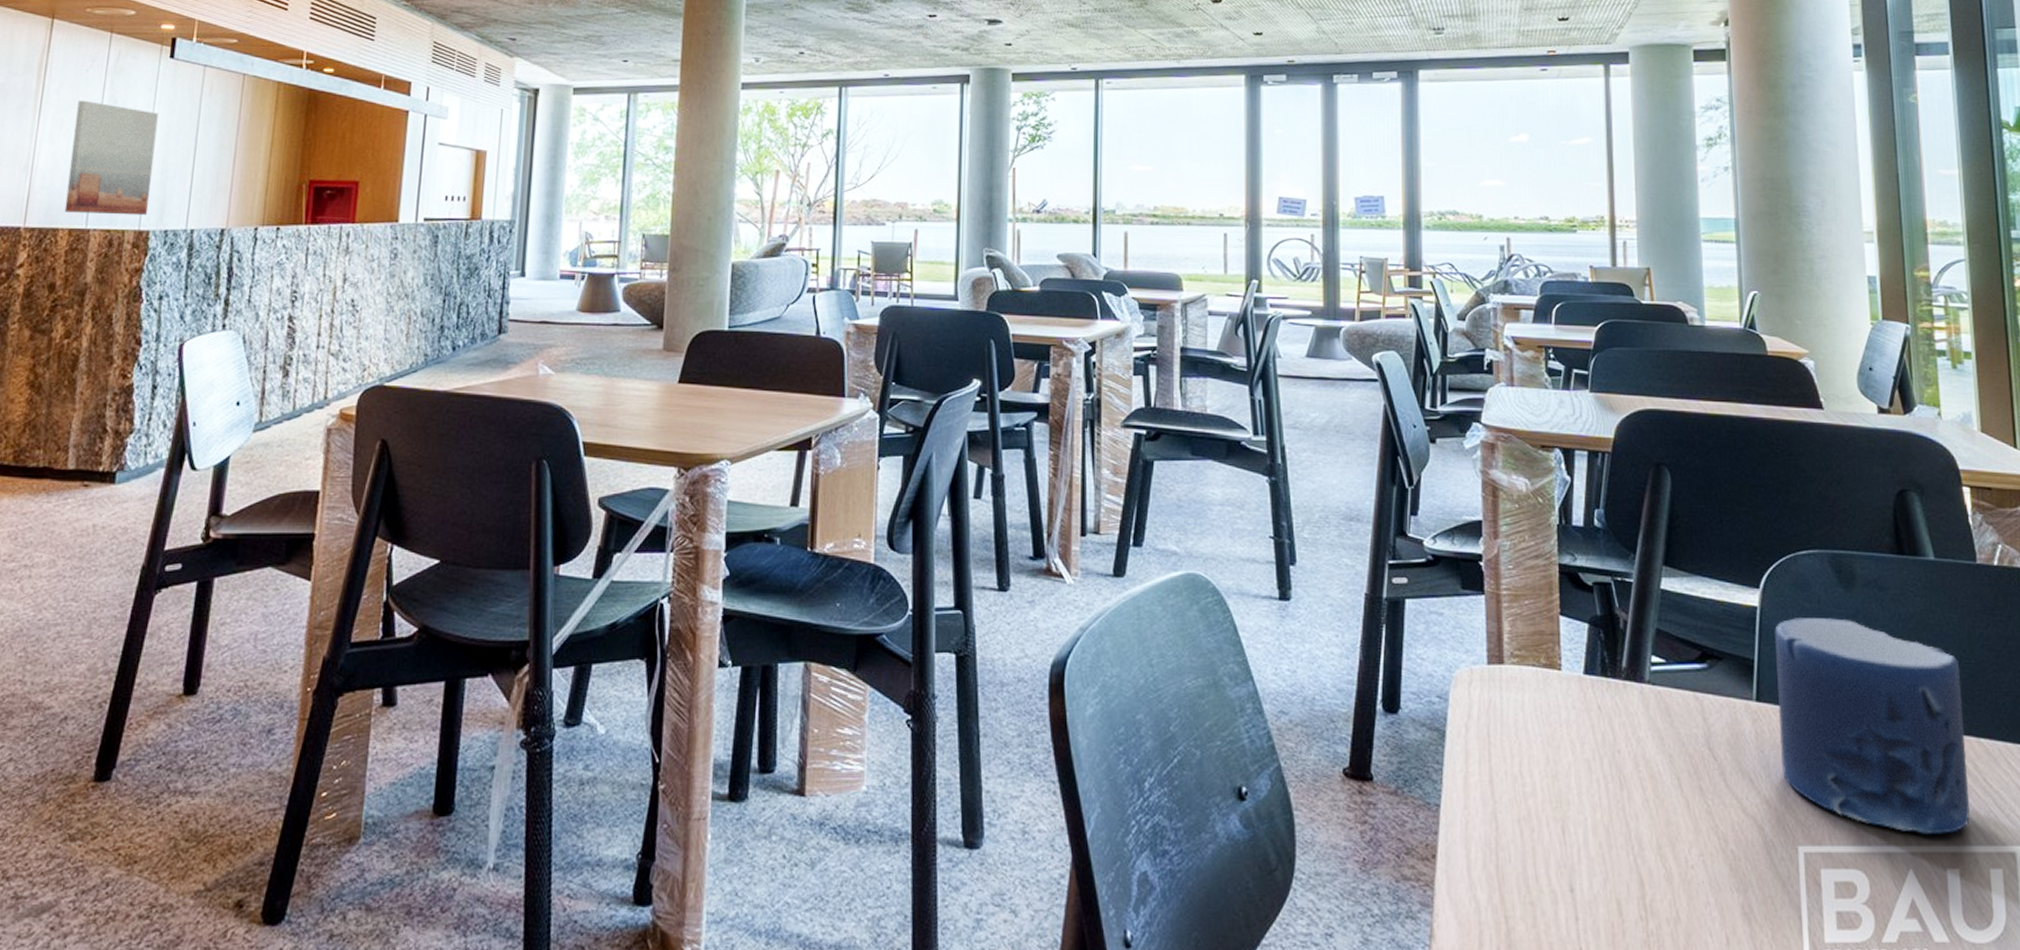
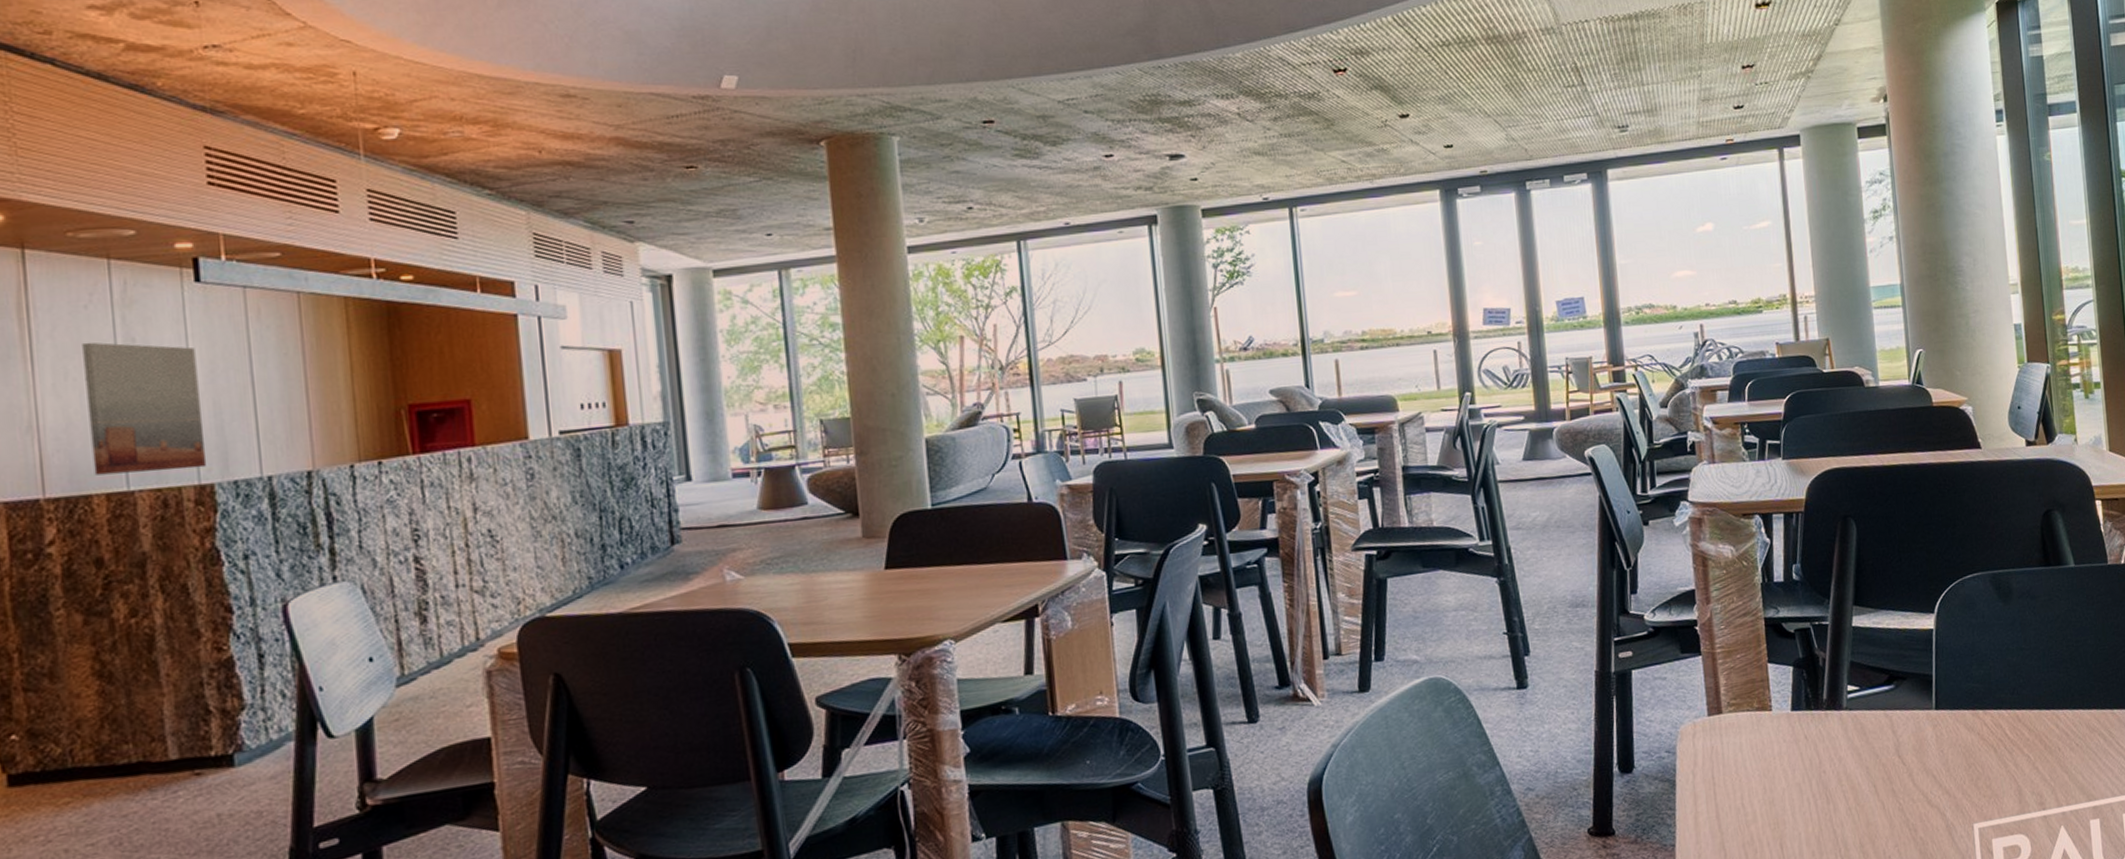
candle: present [1774,618,1970,834] -> none [1948,628,2107,797]

